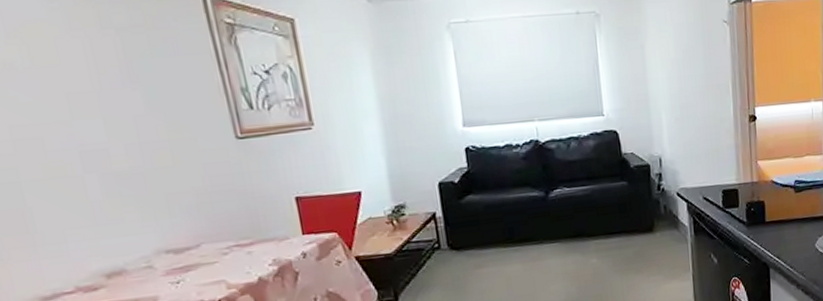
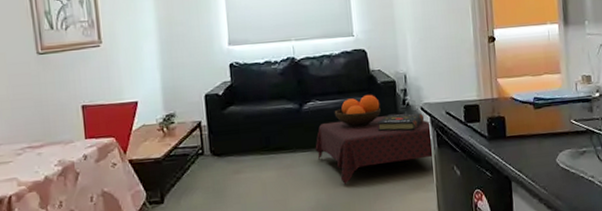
side table: none [563,179,691,277] -> present [315,94,435,185]

